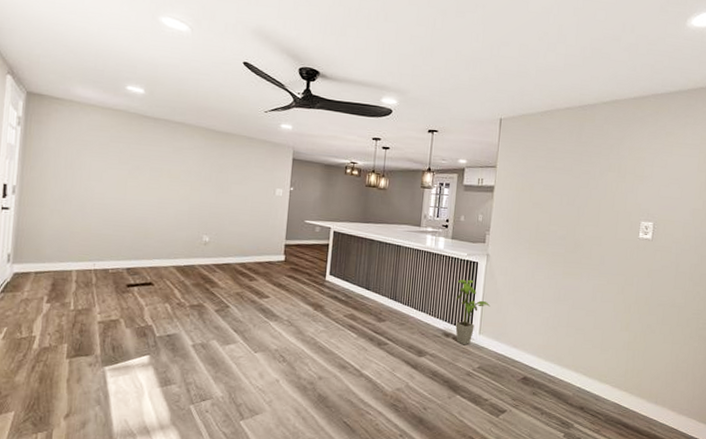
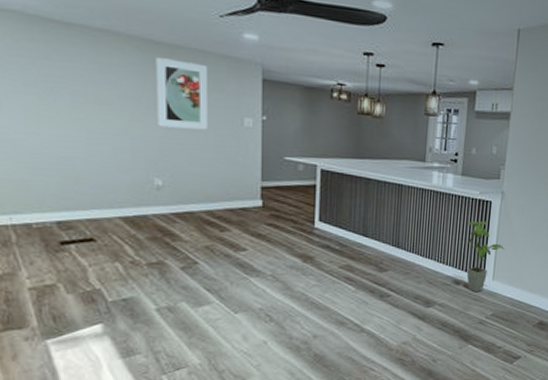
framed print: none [210,142,252,198] -> present [156,57,207,130]

